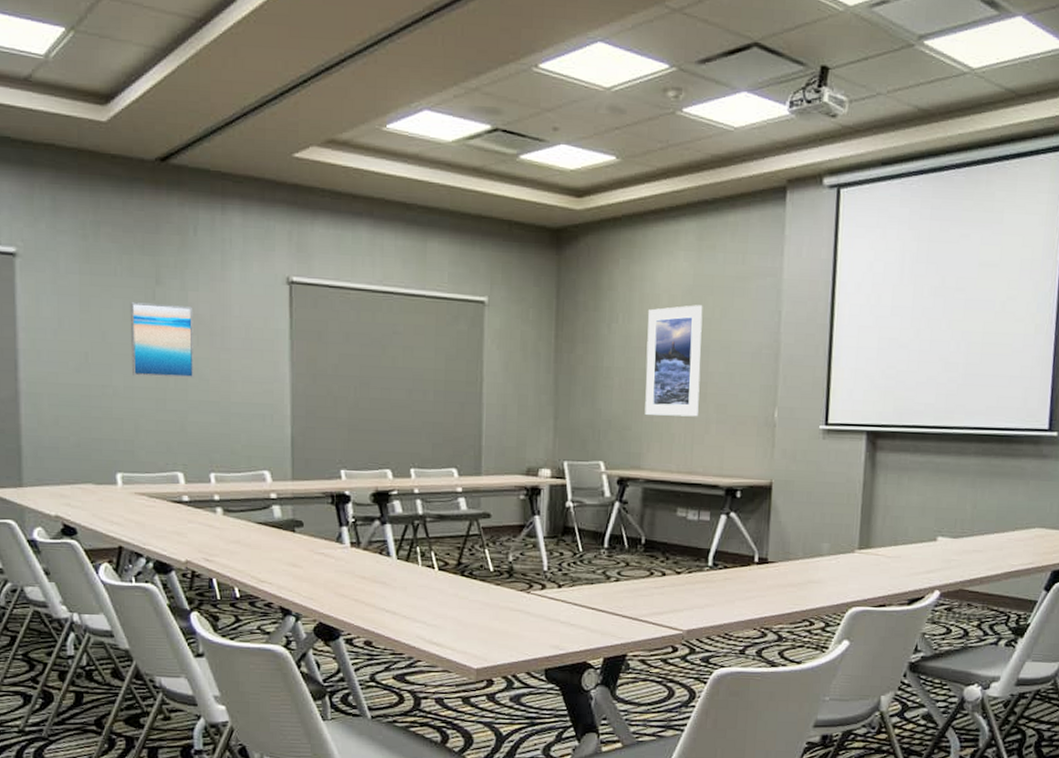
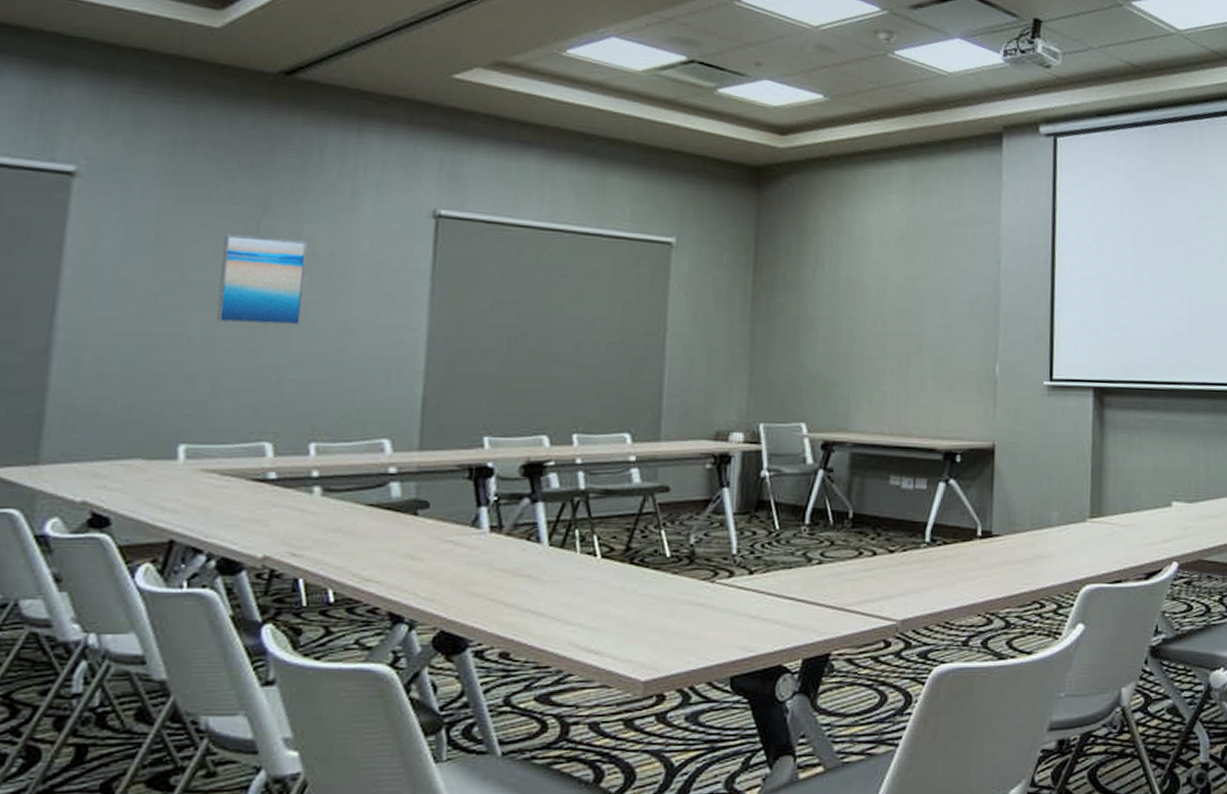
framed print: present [644,305,703,417] -> none [853,251,917,372]

